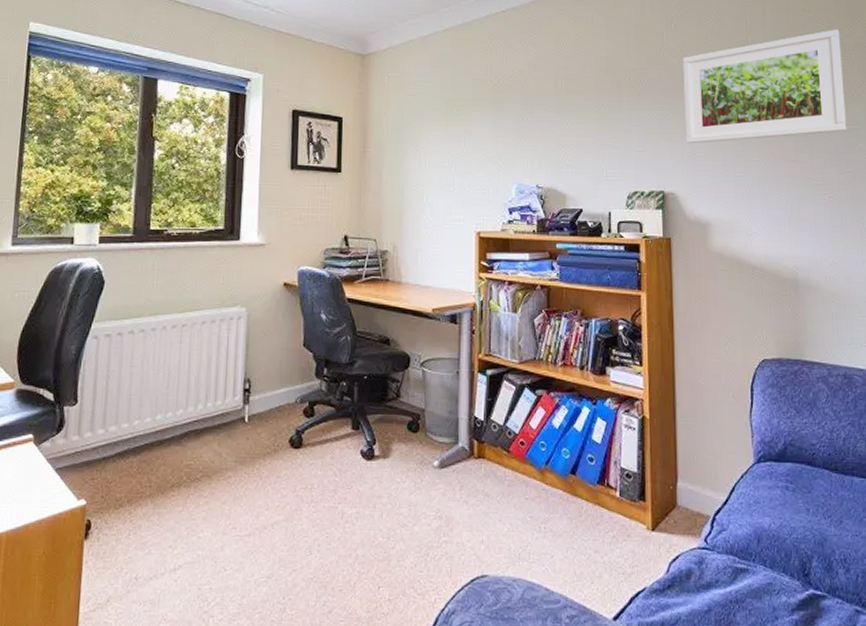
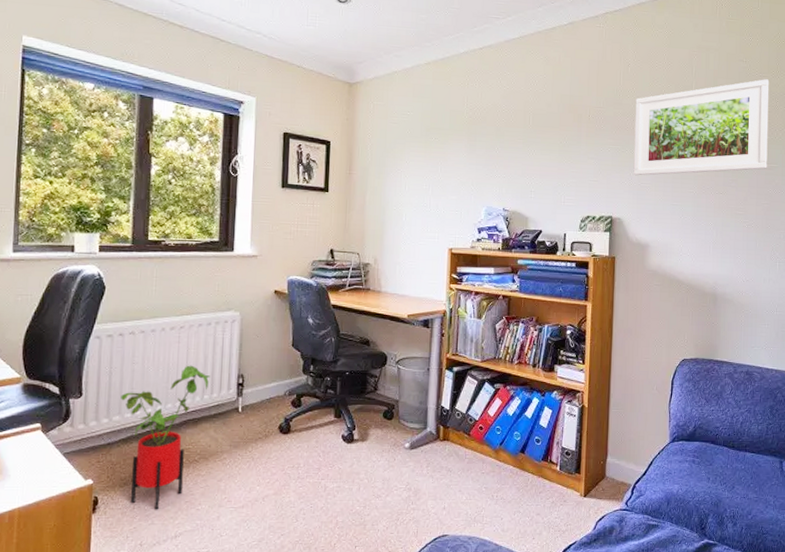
house plant: none [118,368,214,536] -> present [121,365,210,509]

